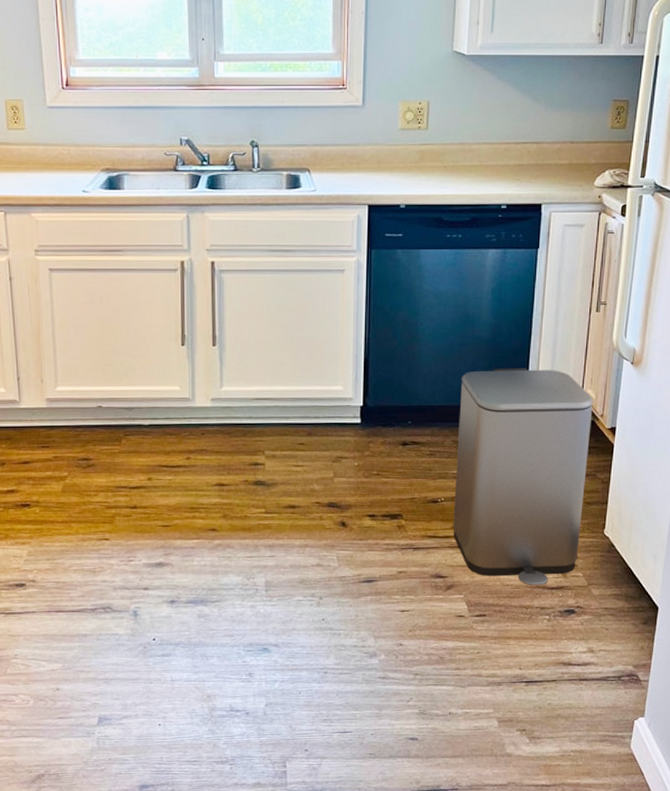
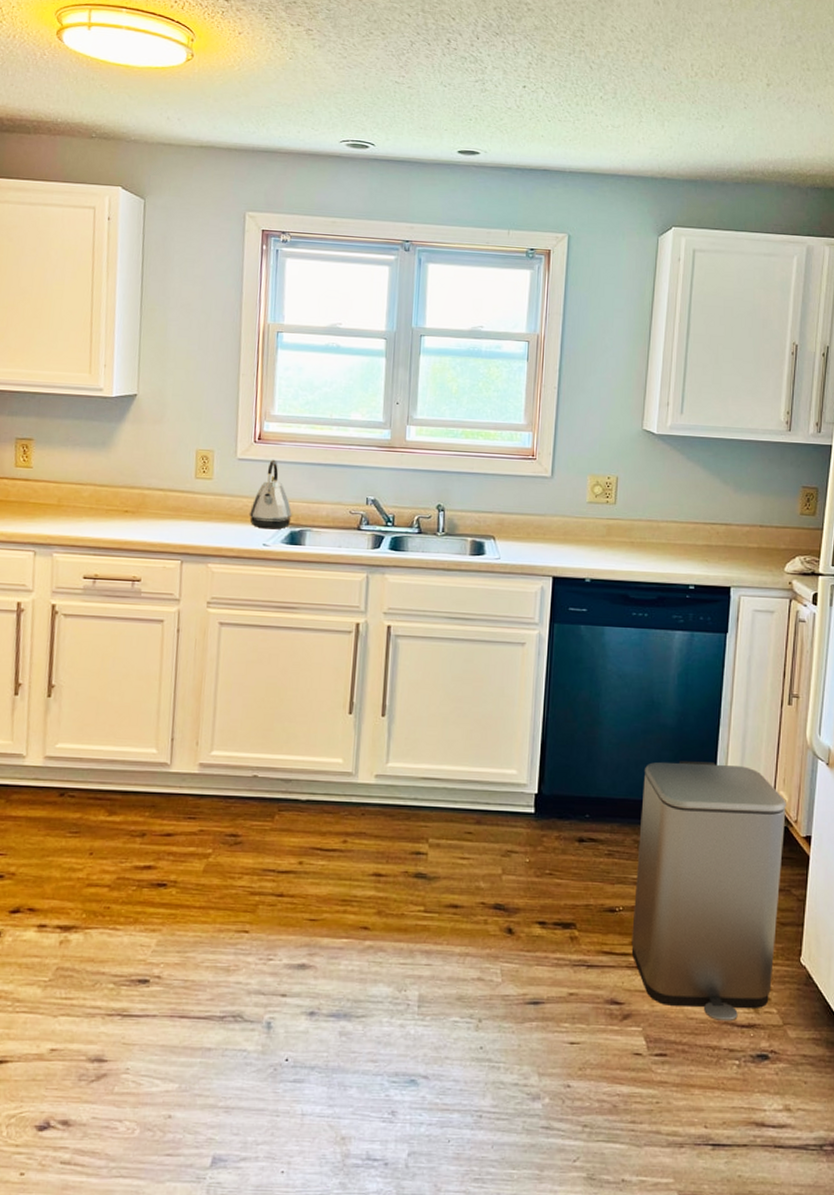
kettle: none [65,105,109,176] -> present [248,459,293,530]

